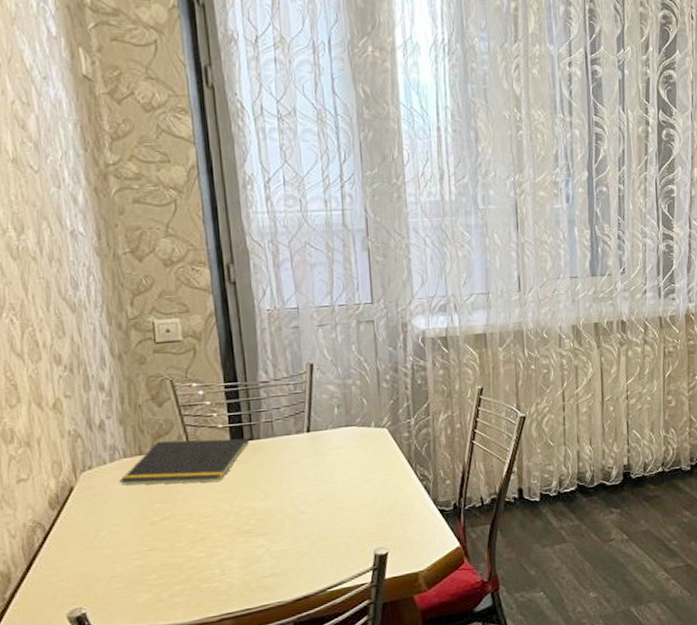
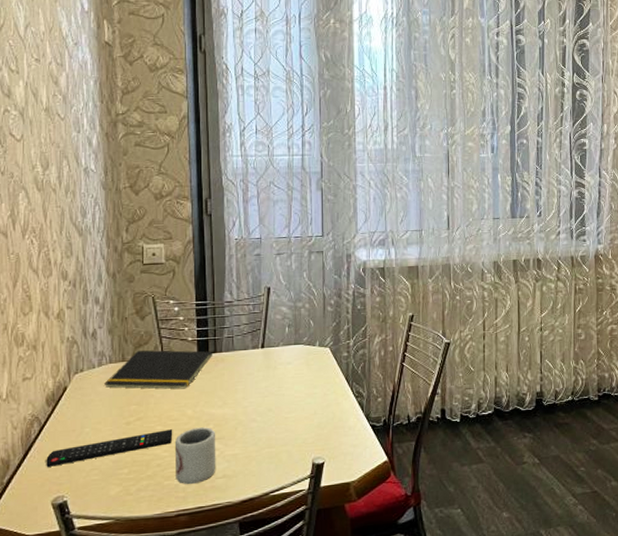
remote control: none [55,527,208,578] -> present [46,429,173,467]
cup: none [210,522,263,587] -> present [174,427,216,485]

